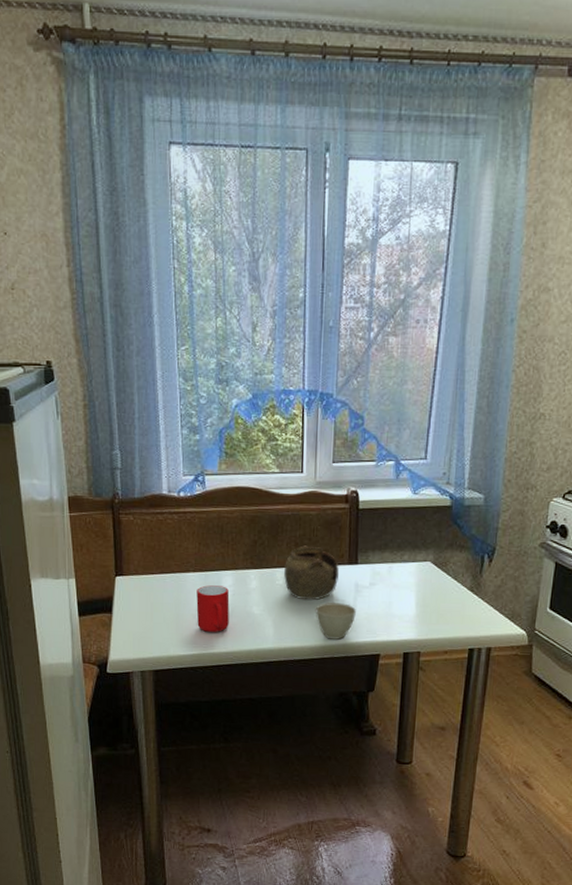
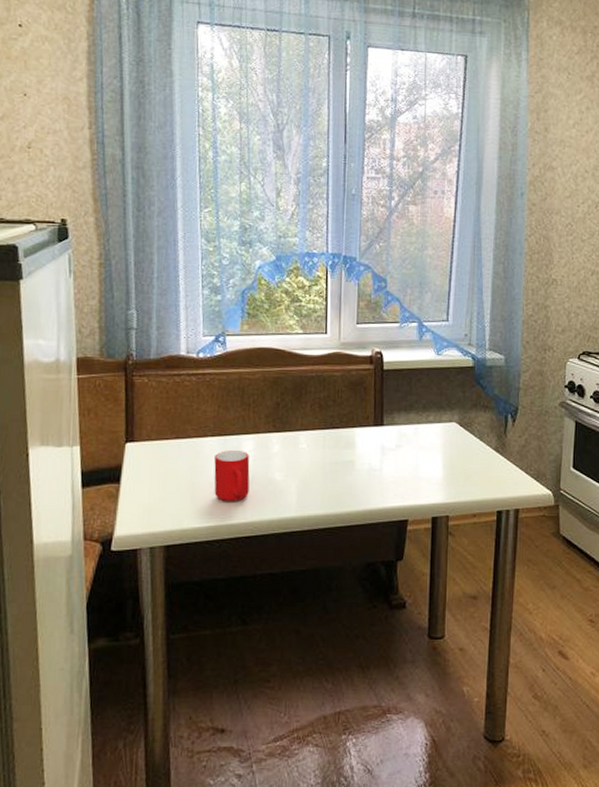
teapot: present [284,545,339,601] -> none [308,407,364,465]
cup: present [315,601,356,640] -> none [340,465,383,505]

